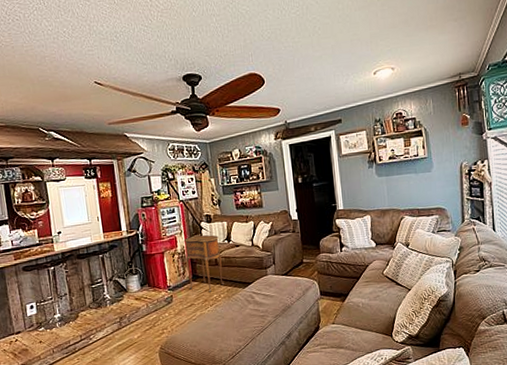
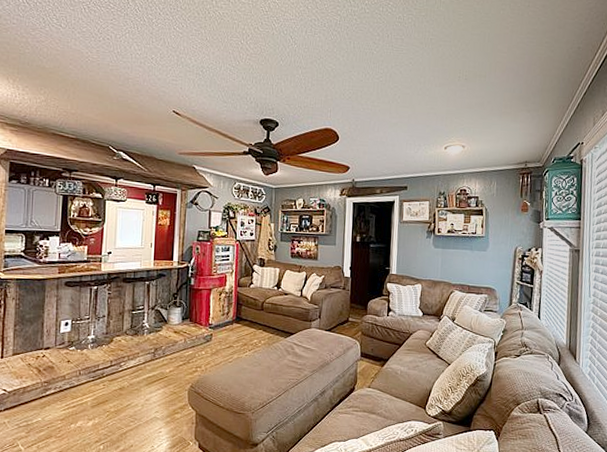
side table: present [184,235,225,292] -> none [231,278,269,337]

